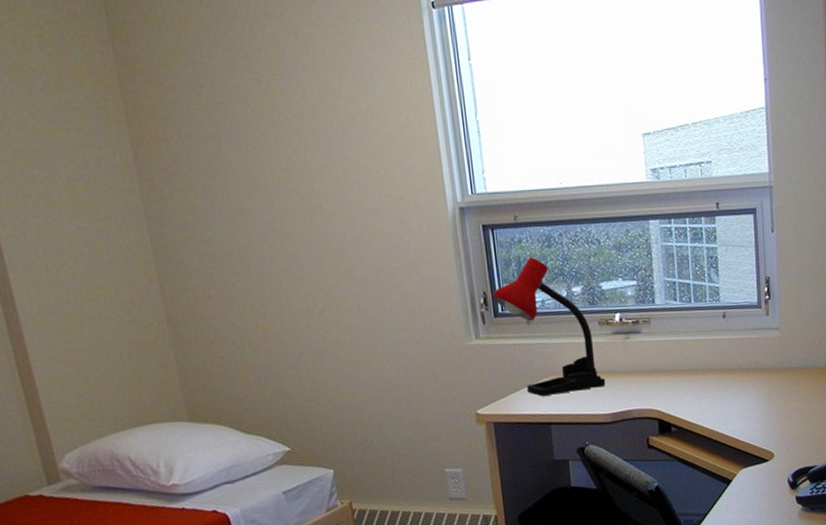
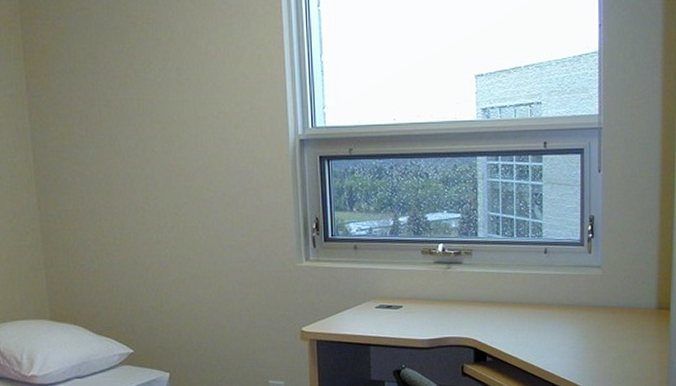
desk lamp: present [492,257,606,396] -> none [323,187,425,318]

